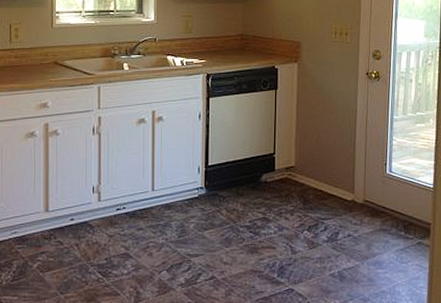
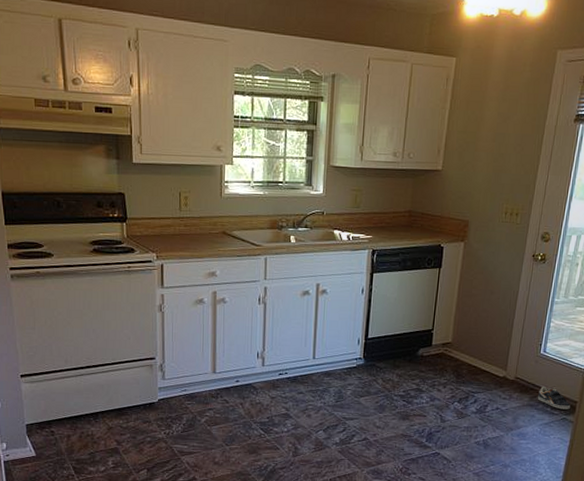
sneaker: none [389,209,424,233] -> present [537,386,570,410]

